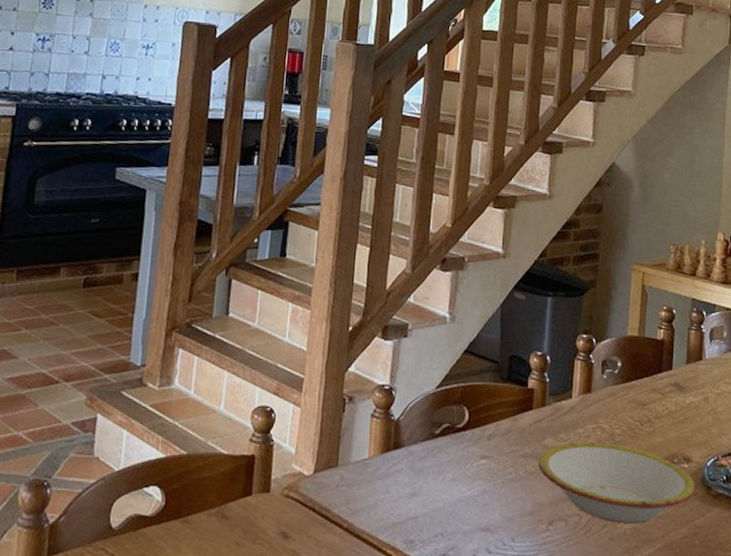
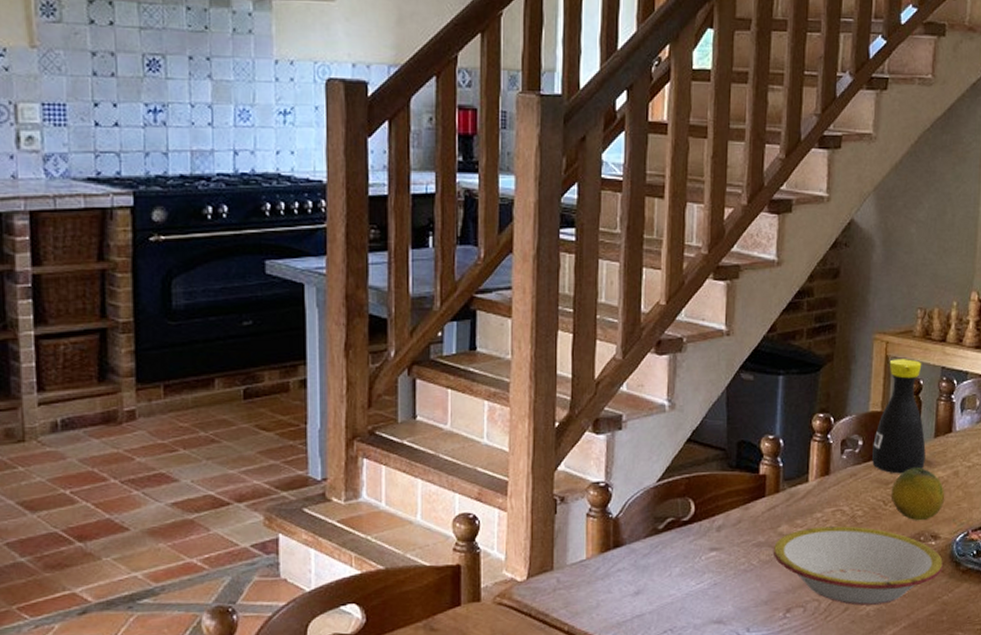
bottle: none [630,288,678,396] -> present [872,358,926,474]
fruit: none [646,390,697,443] -> present [890,466,945,521]

